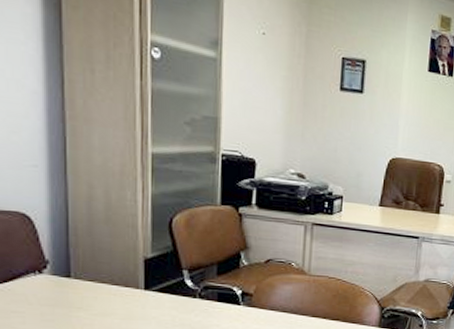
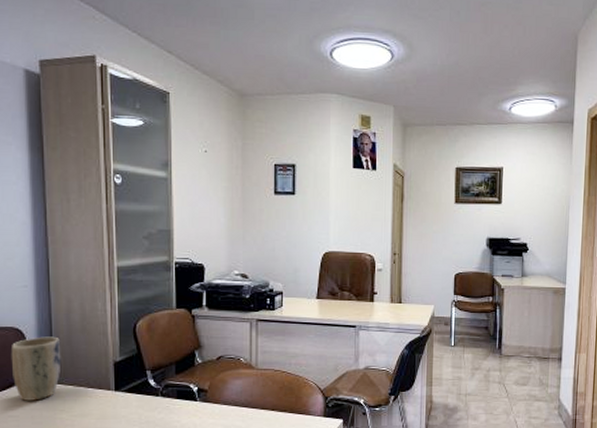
plant pot: none [15,224,80,296] -> present [11,336,61,401]

